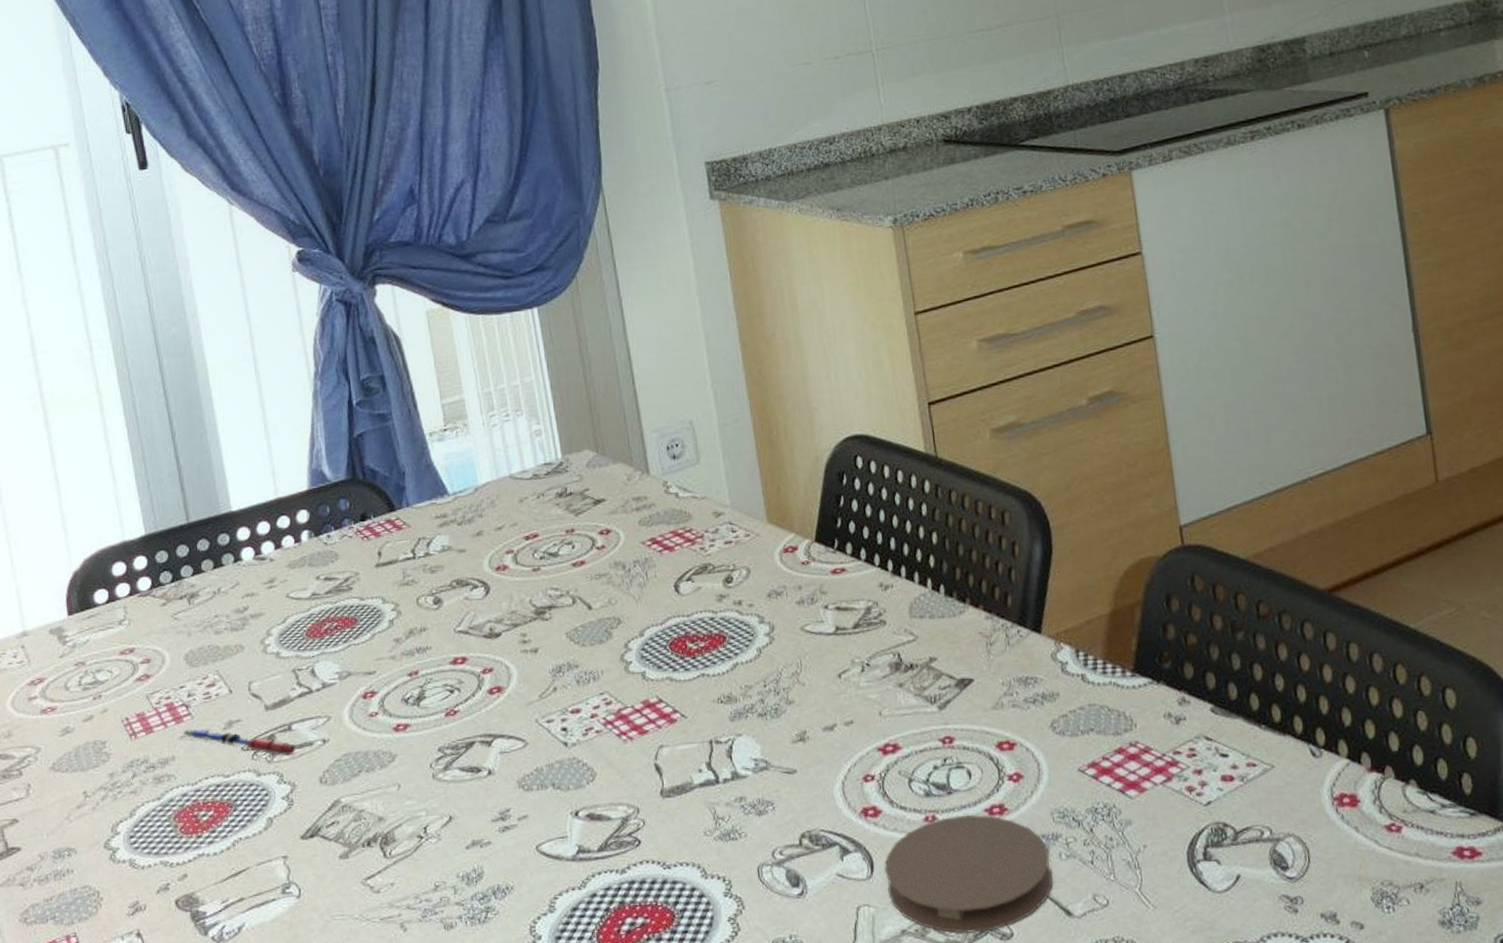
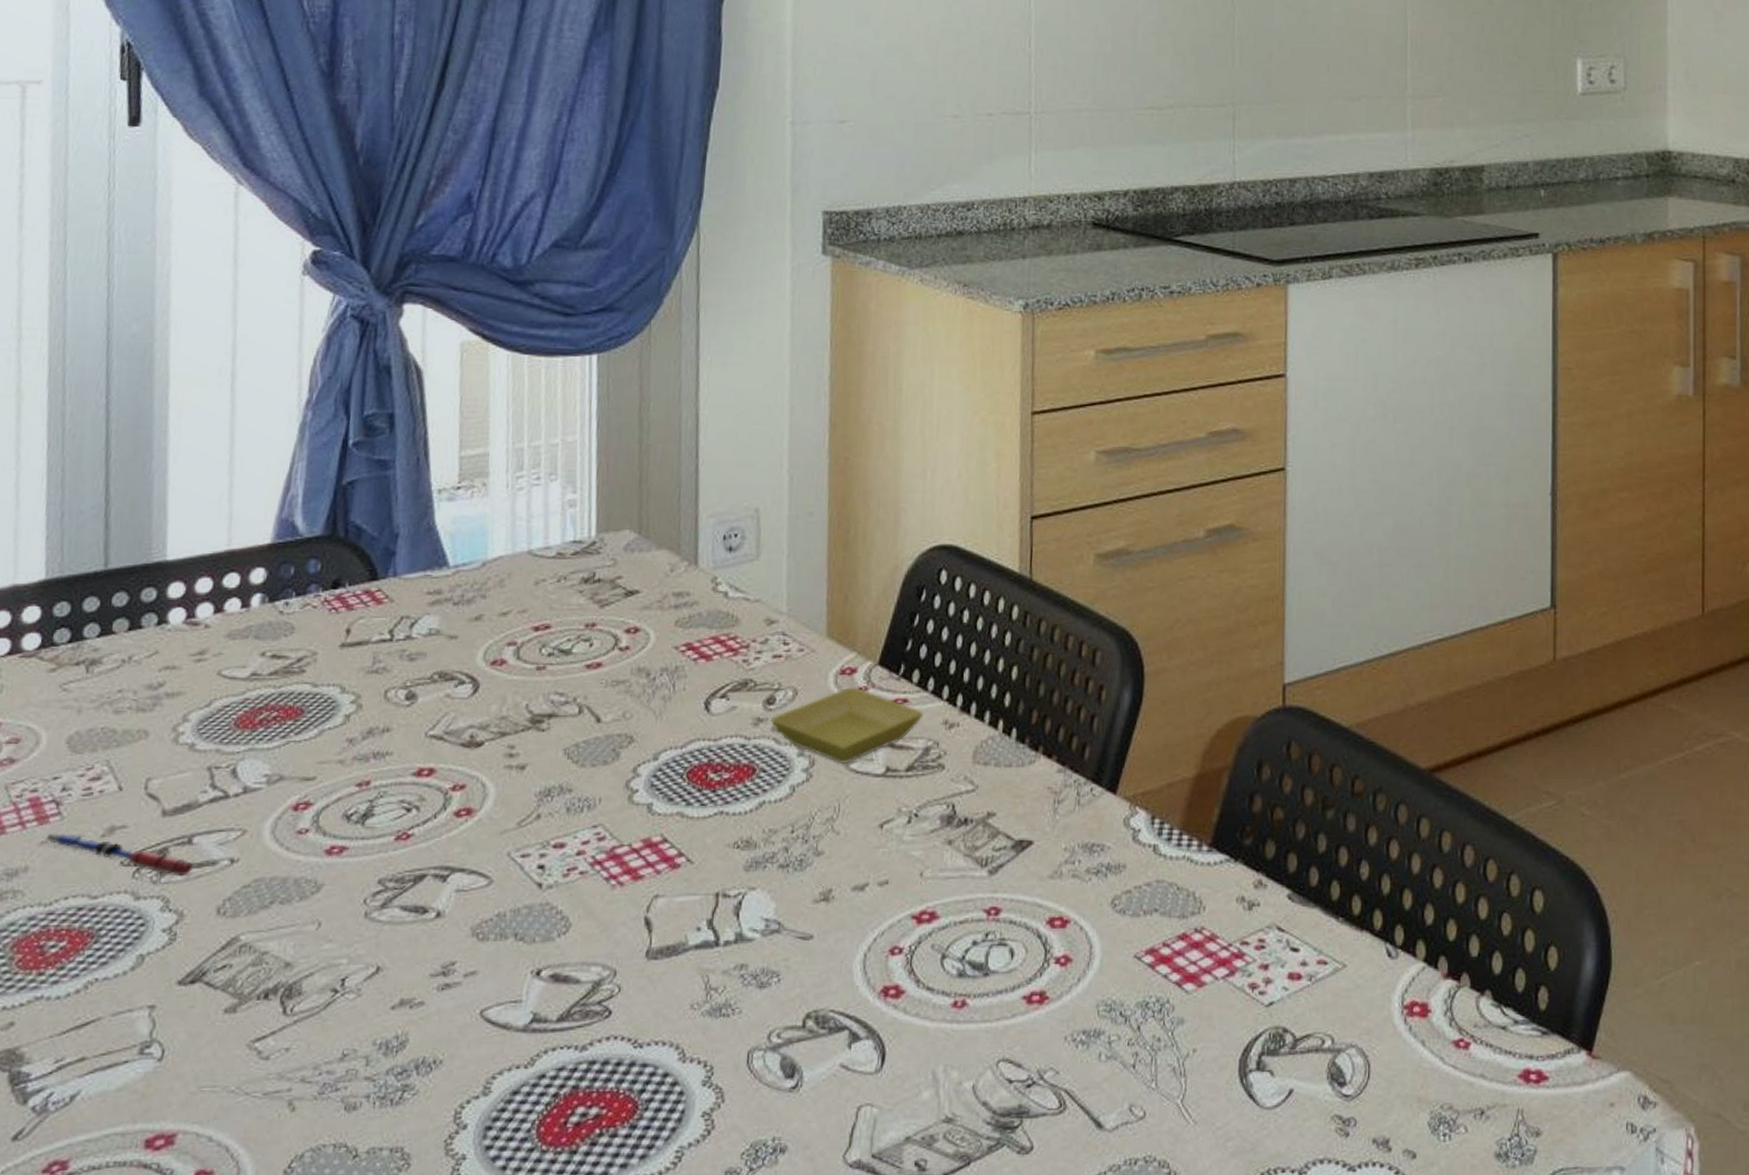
saucer: none [731,562,861,627] -> present [771,687,924,764]
coaster: present [884,814,1053,934] -> none [896,1001,1088,1145]

